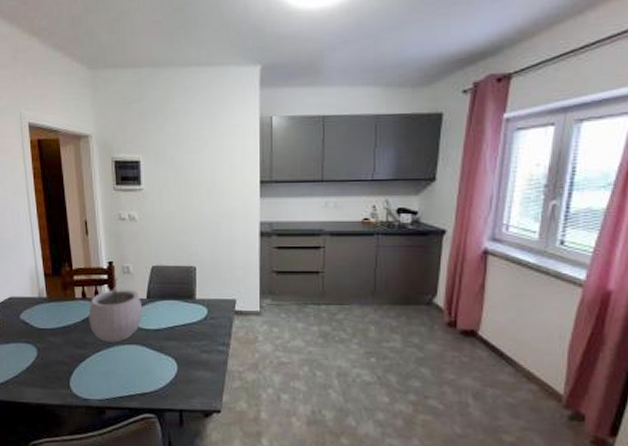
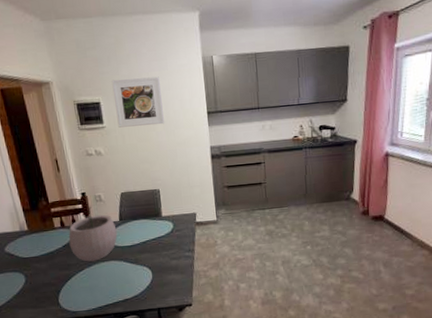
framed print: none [155,136,209,192] -> present [111,76,164,128]

